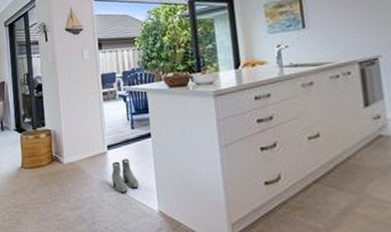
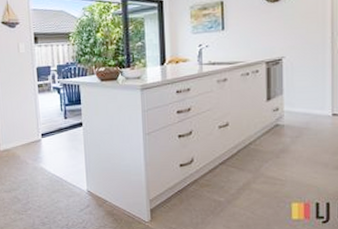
boots: present [111,159,139,193] -> none [45,145,70,176]

